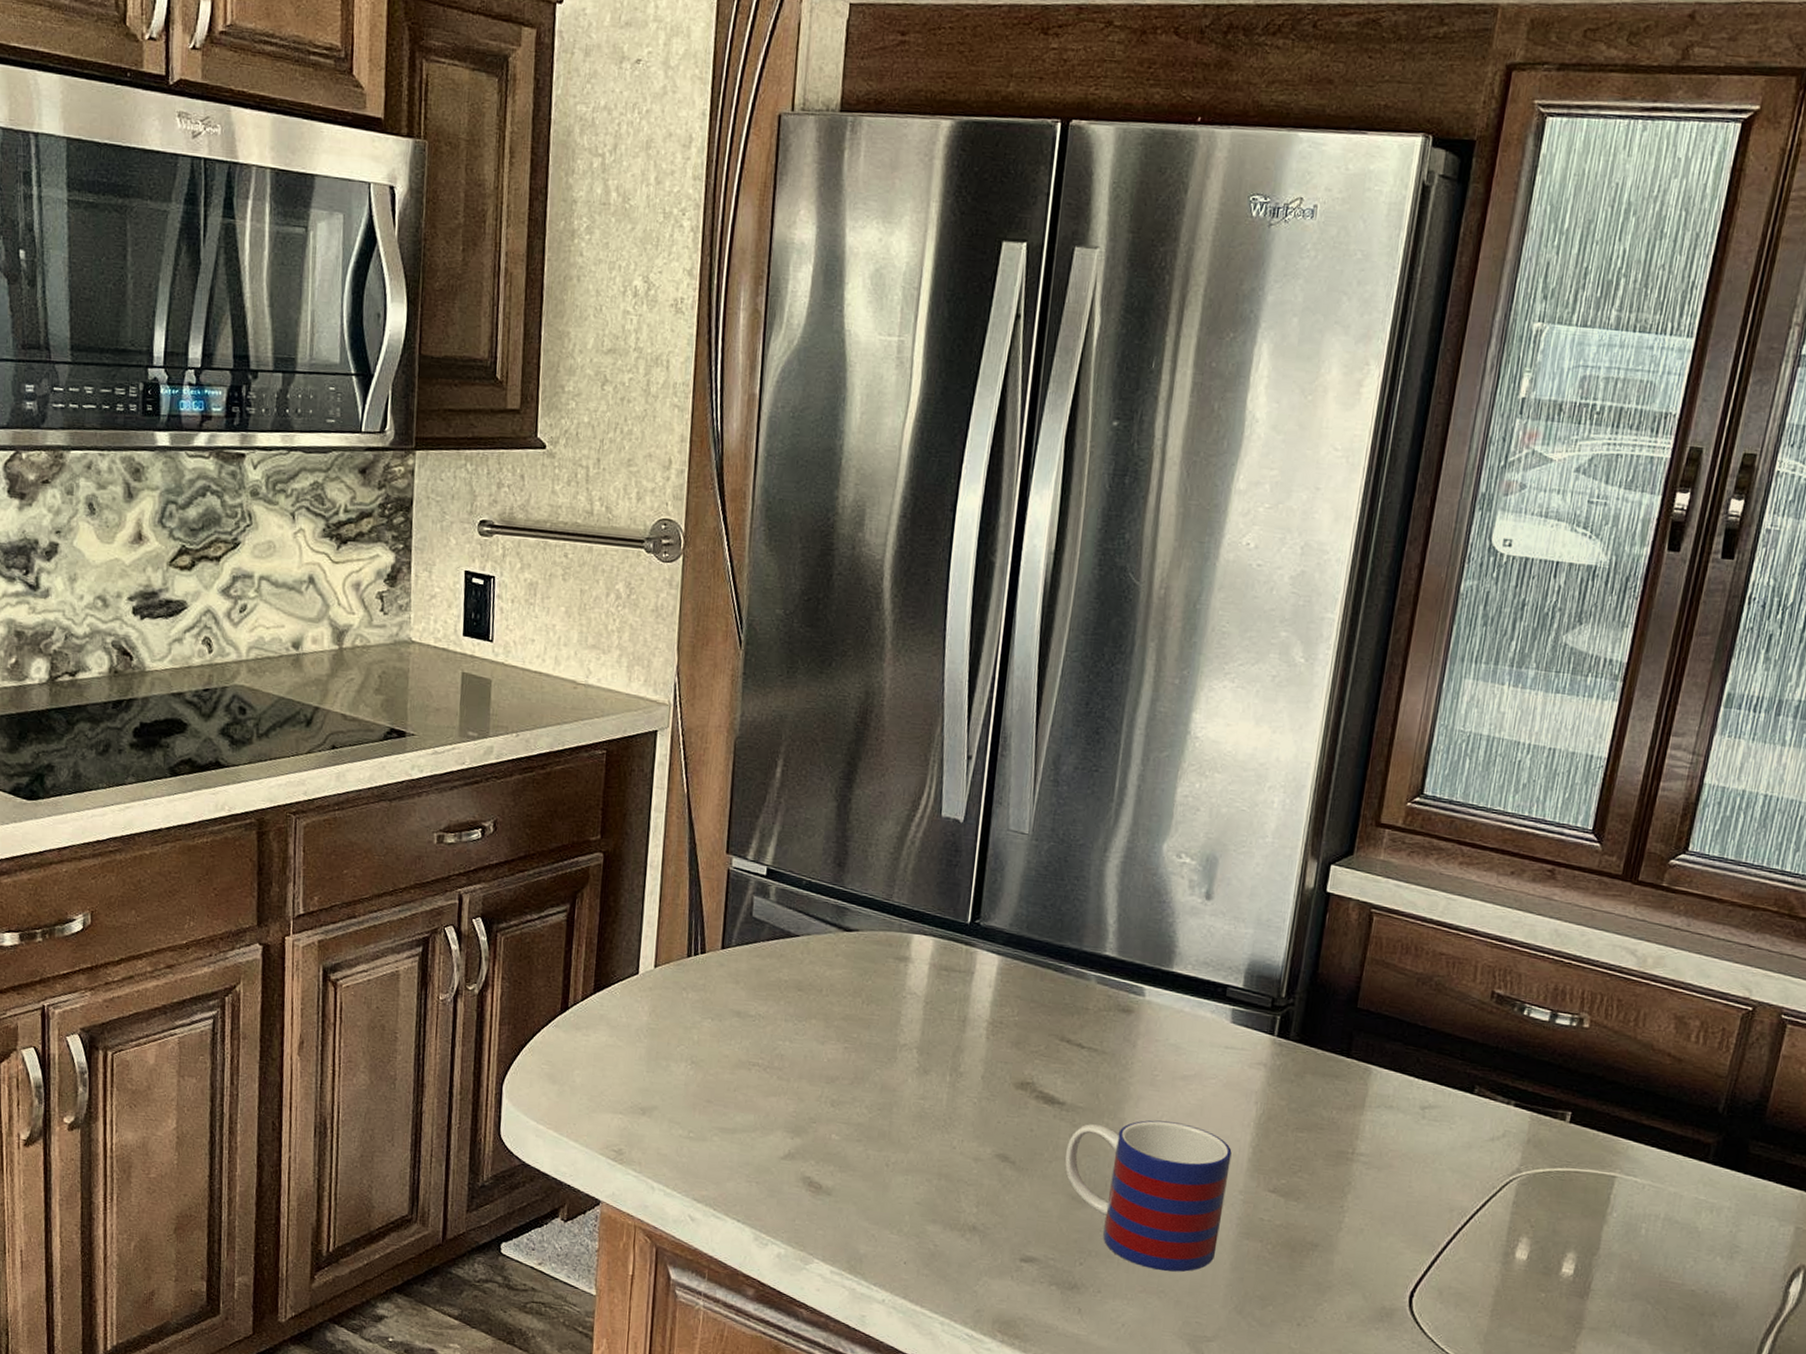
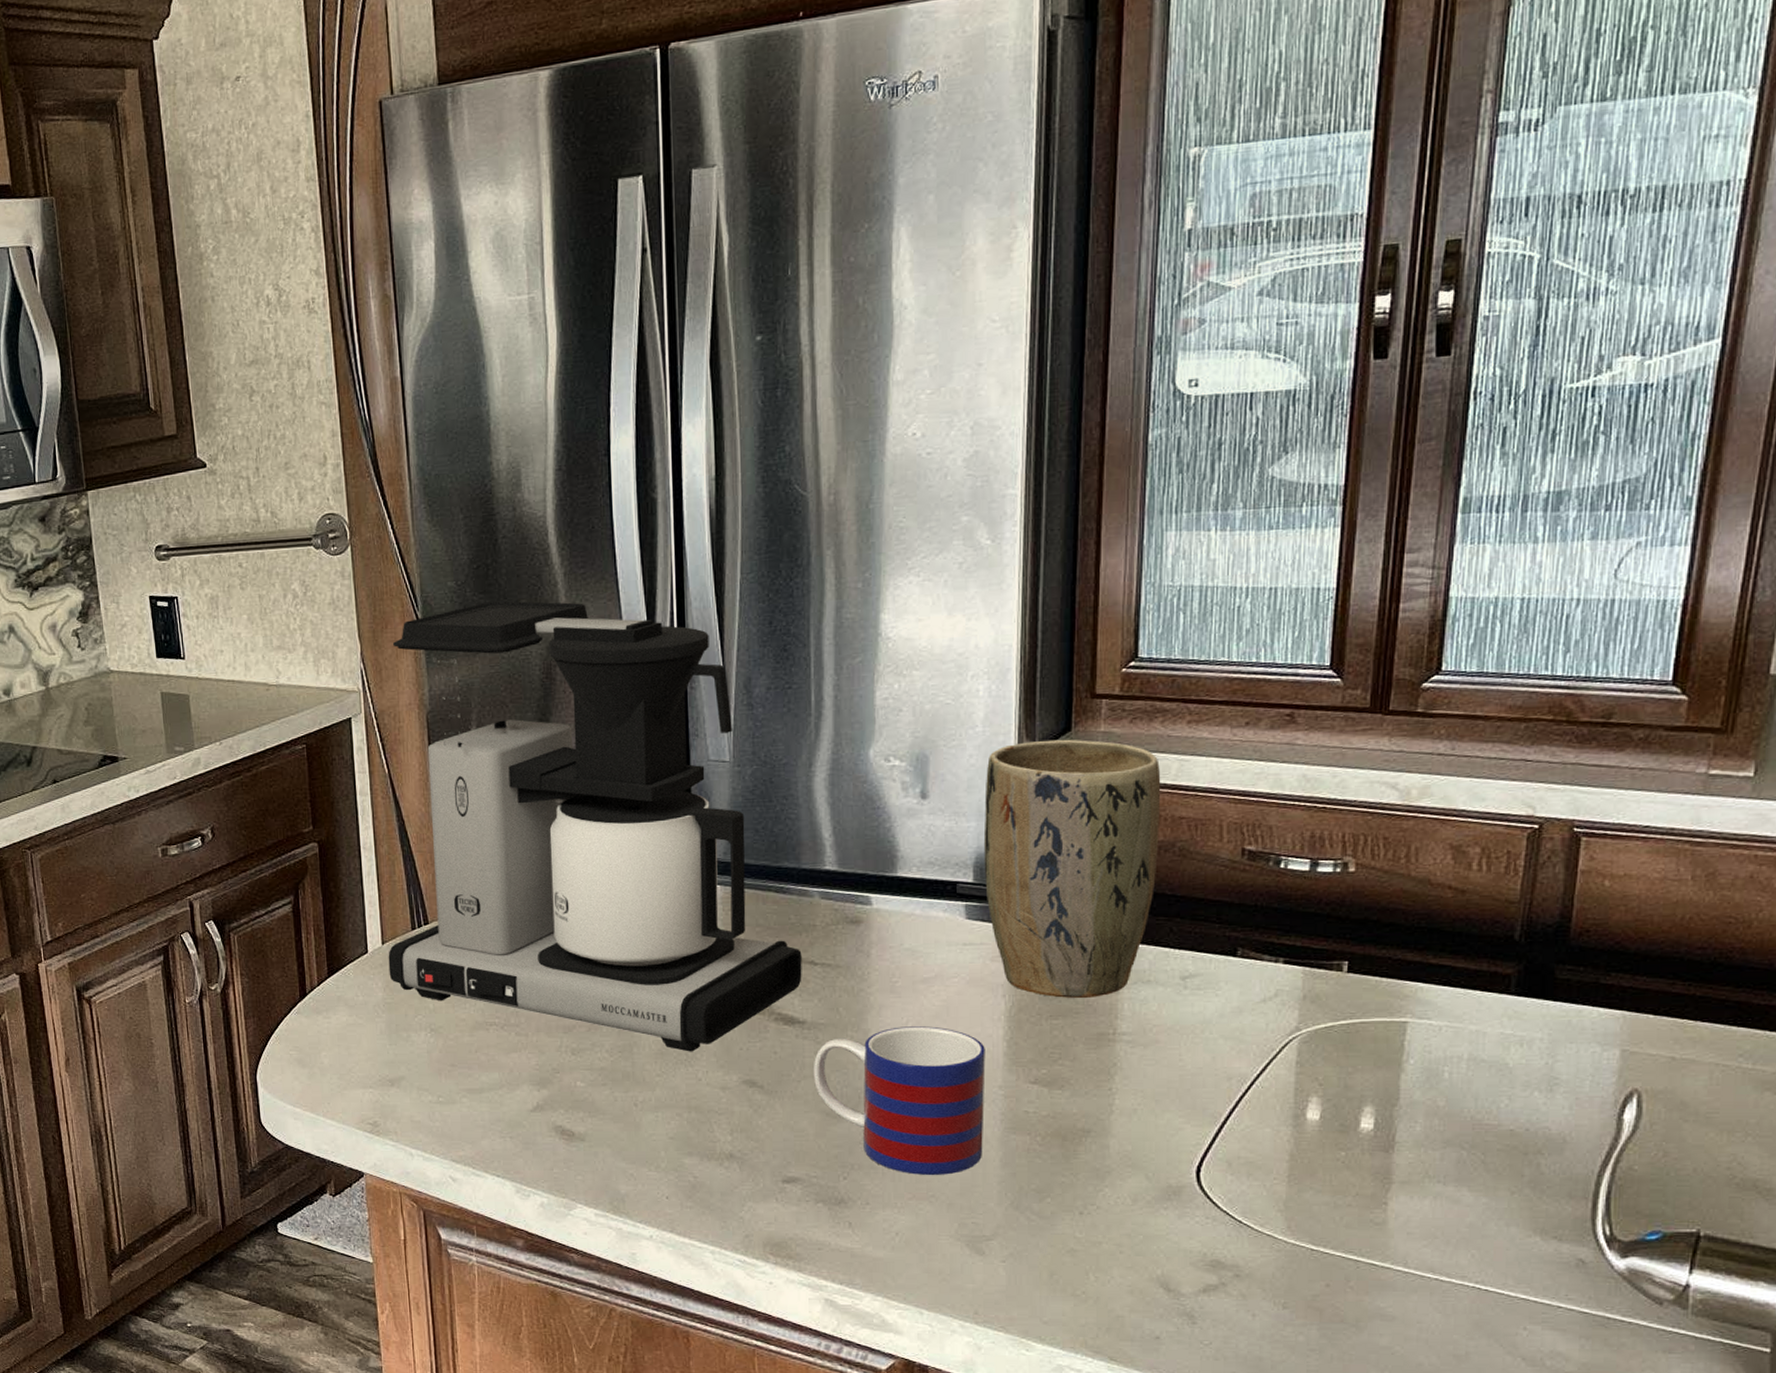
coffee maker: none [657,636,1071,1119] -> present [388,601,802,1052]
plant pot: none [1253,859,1429,1116] -> present [983,739,1161,998]

